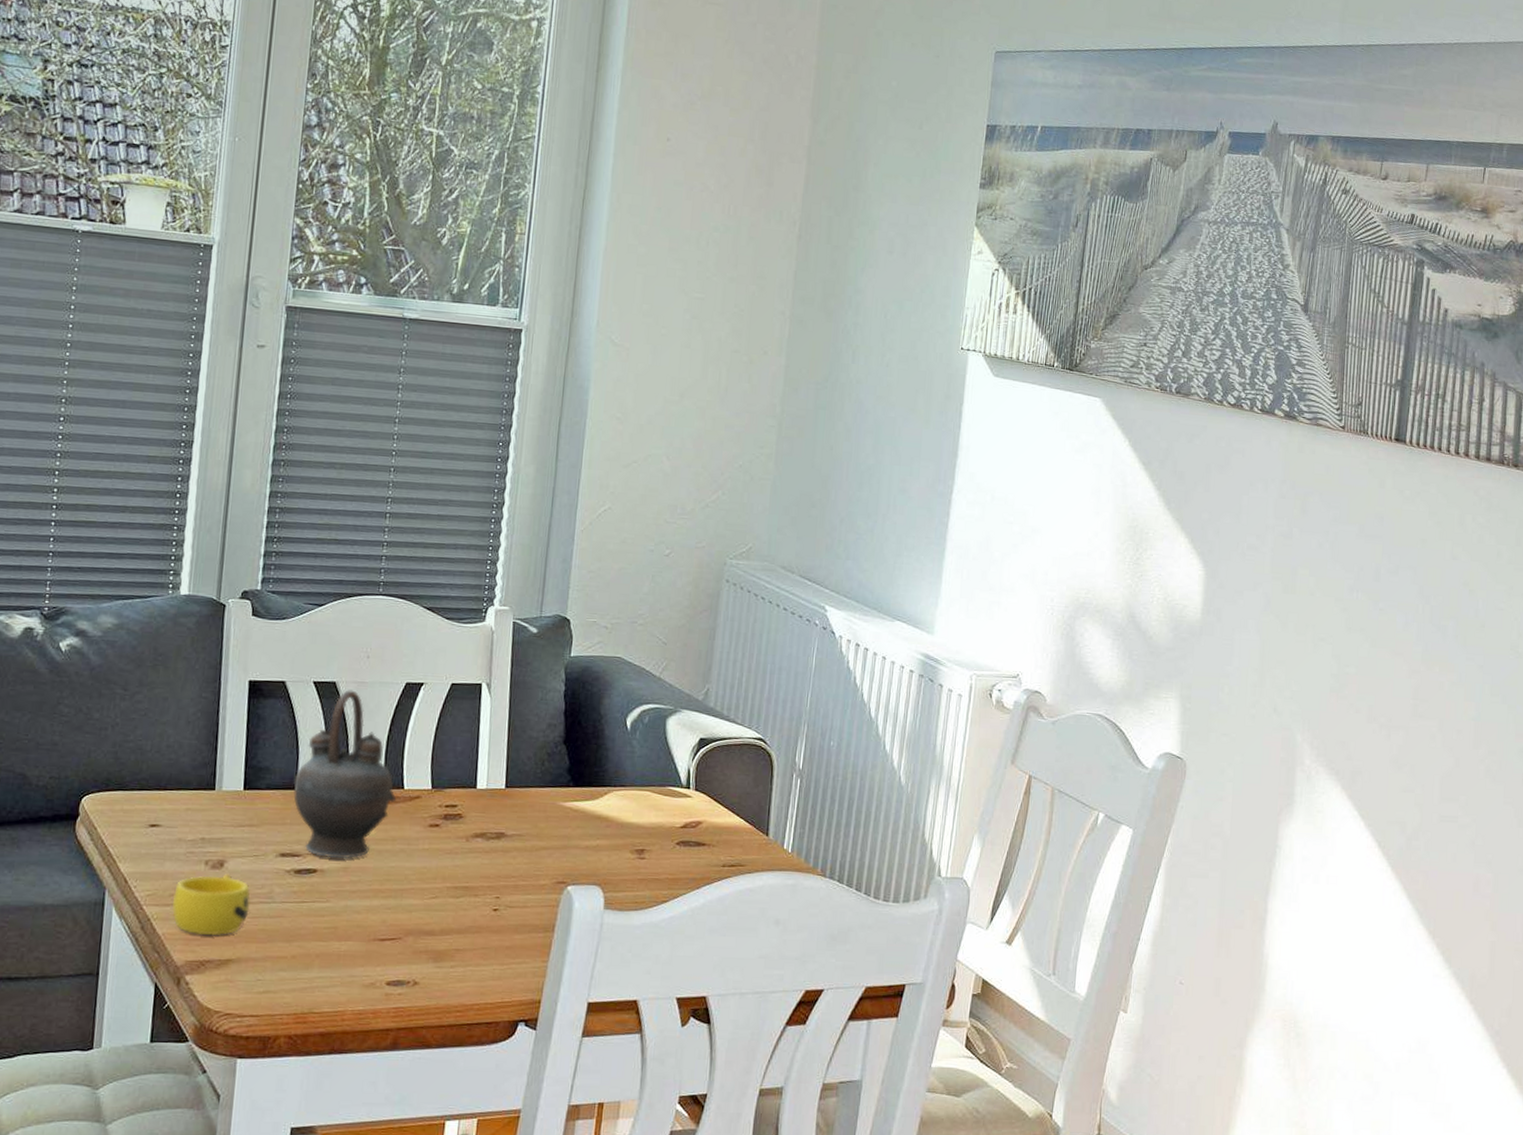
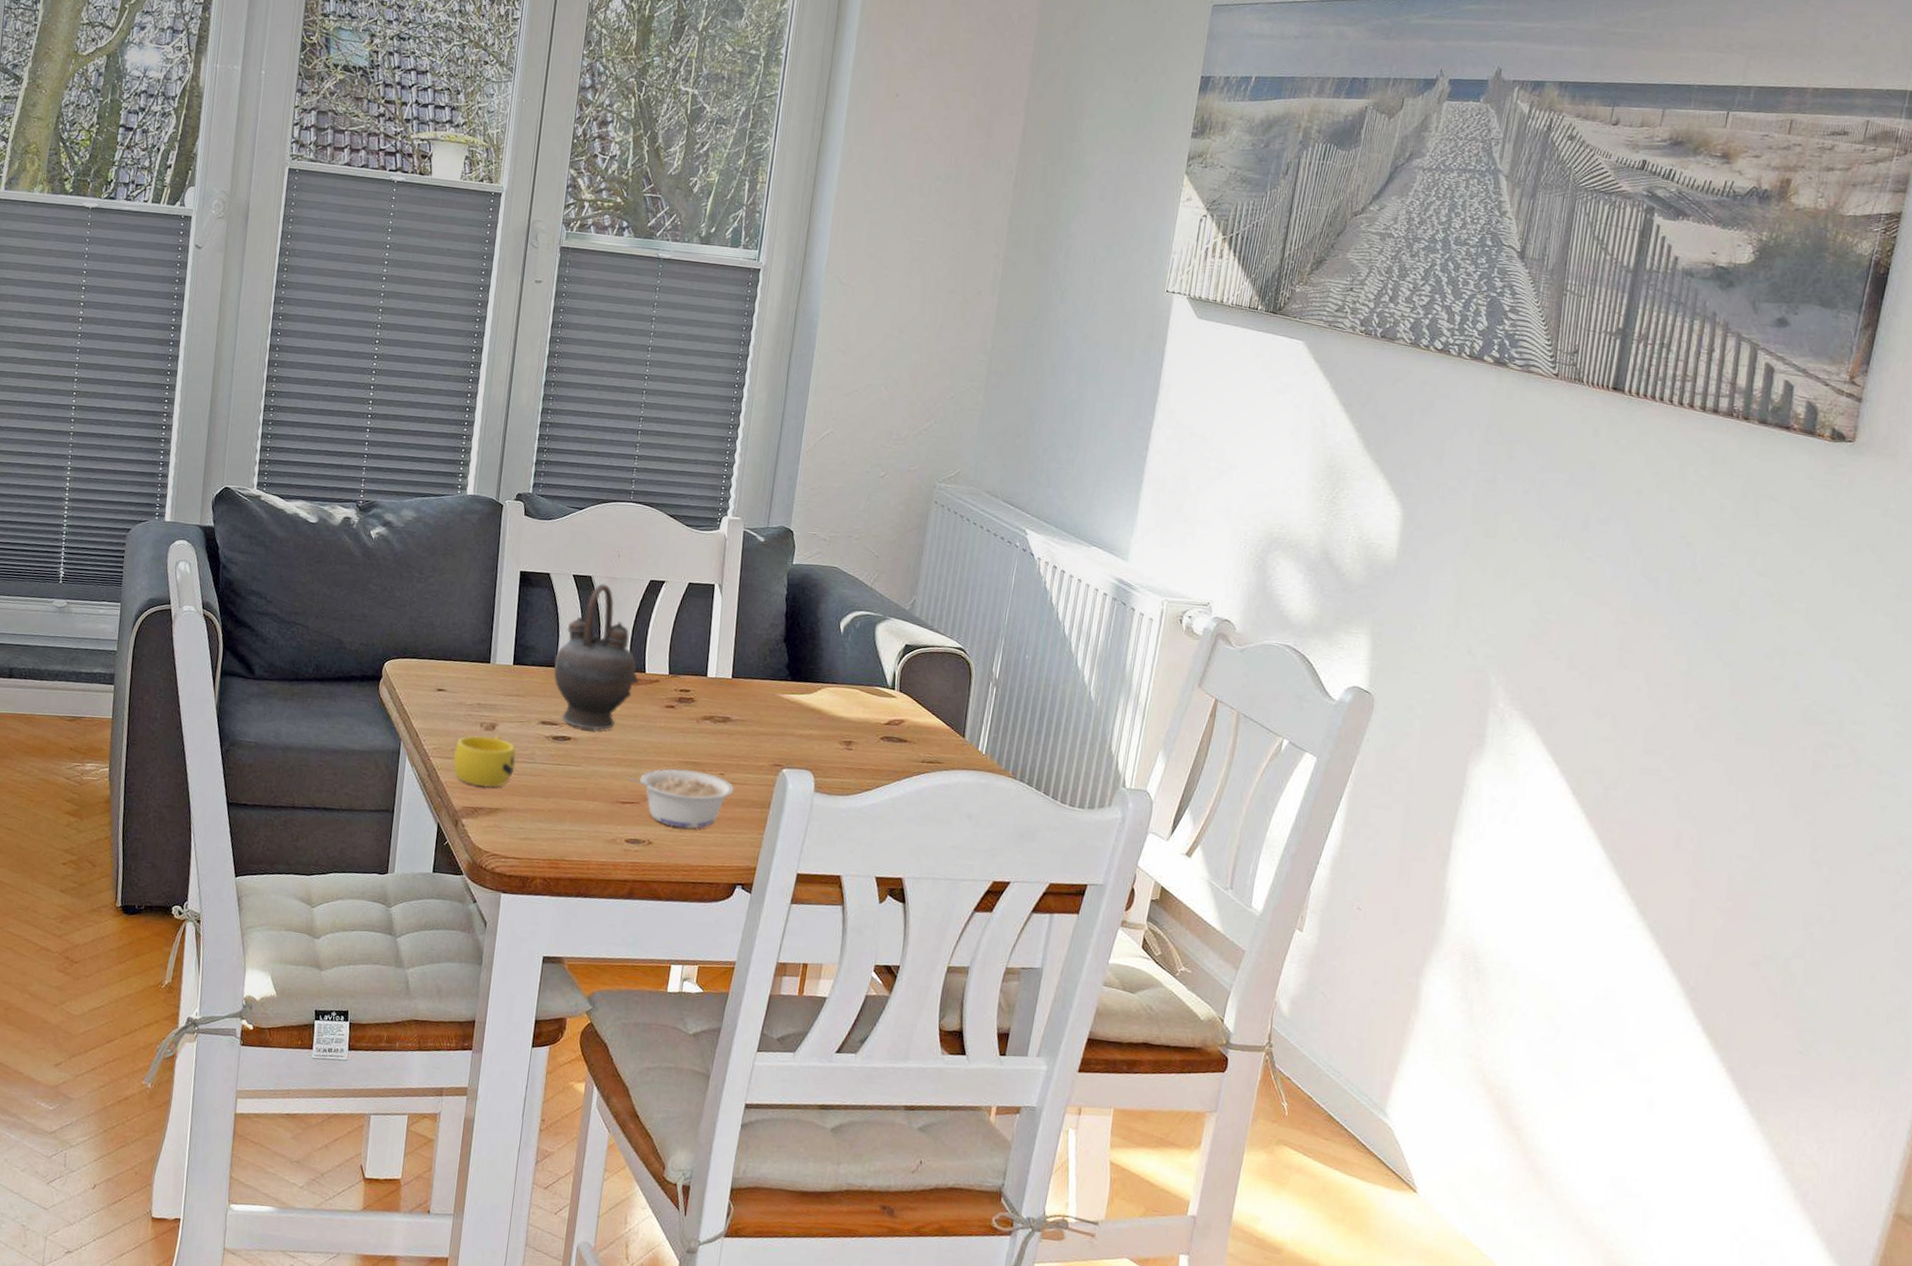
legume: none [385,896,513,963] -> present [626,768,734,829]

